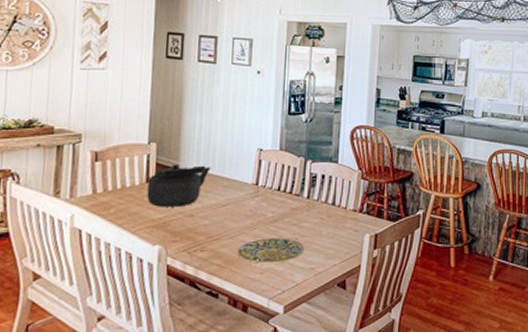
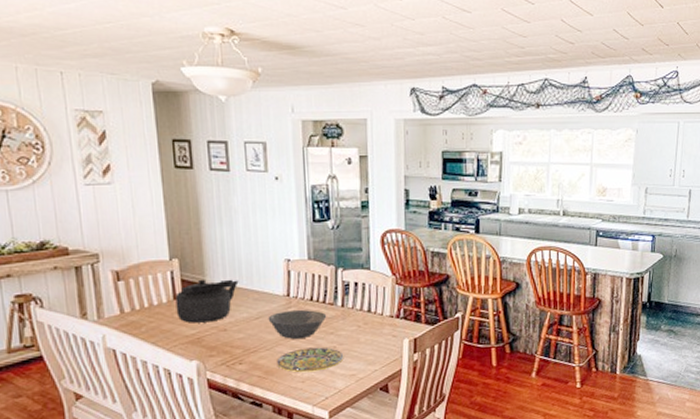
bowl: none [234,200,292,229] -> present [268,310,327,340]

